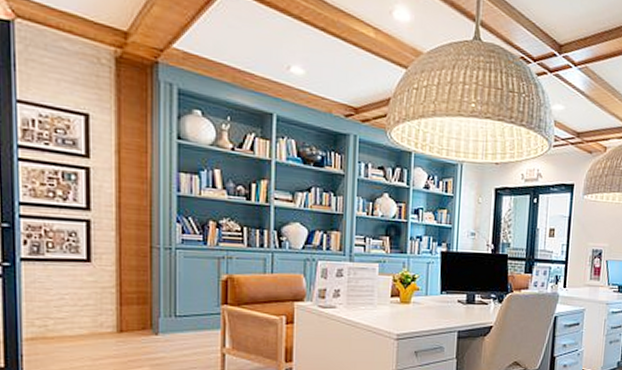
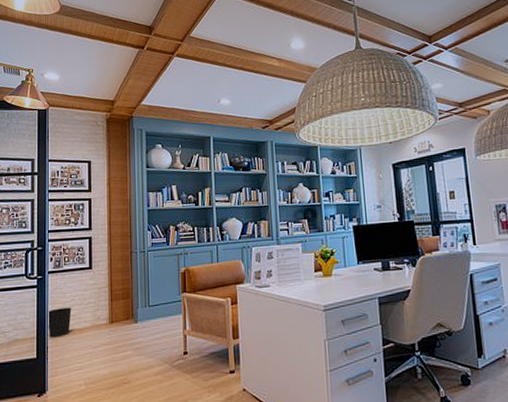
wastebasket: none [19,307,59,344] -> present [47,307,72,338]

